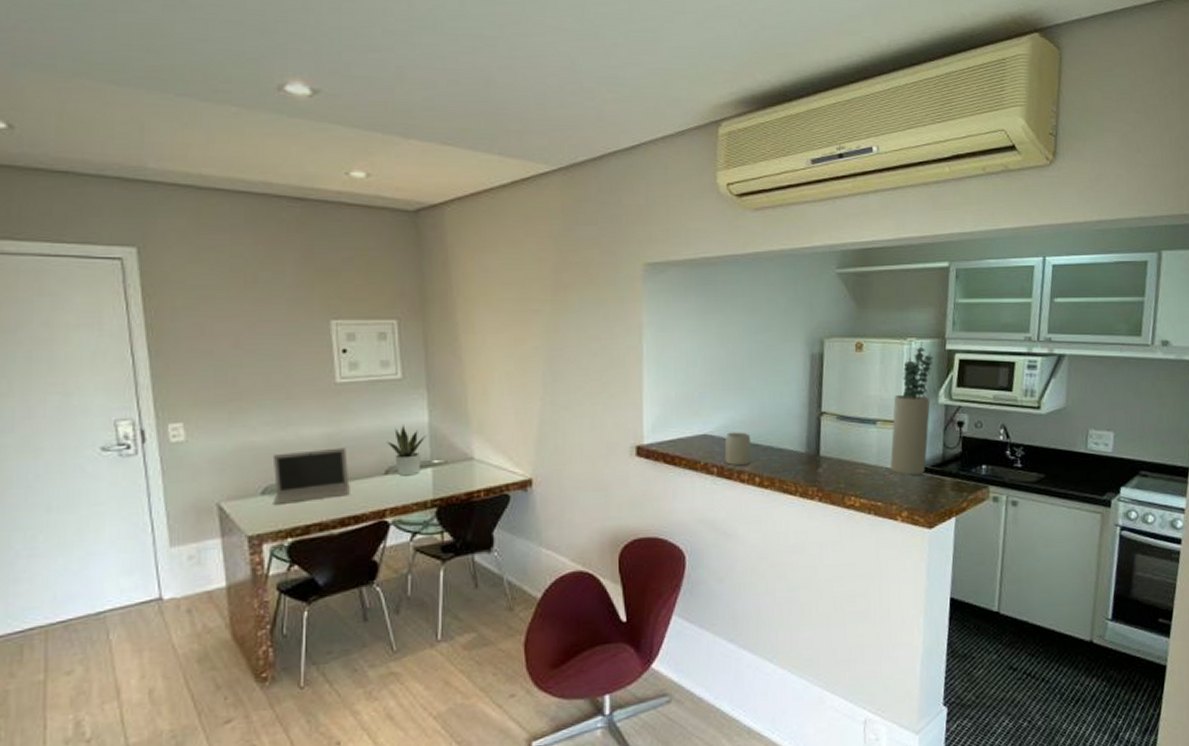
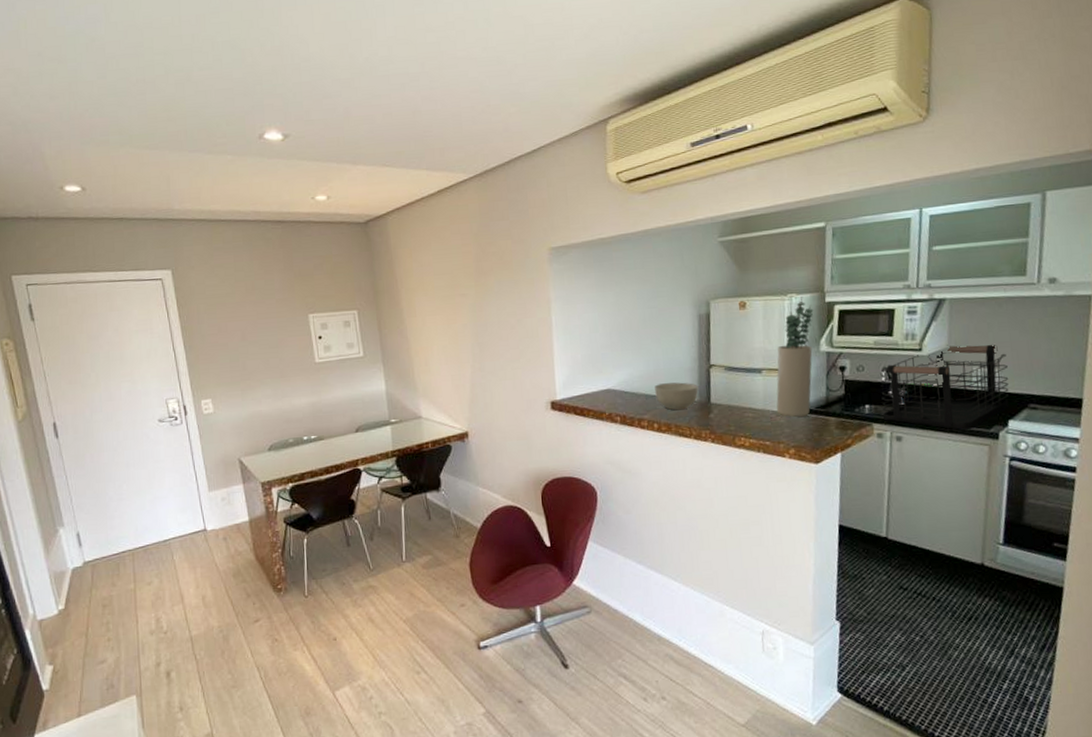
laptop: present [272,447,350,506] -> none [274,412,331,459]
potted plant: present [386,425,426,476] -> none [355,393,385,433]
mug: present [724,432,752,466] -> none [625,385,650,415]
bowl: none [758,430,807,463] -> present [655,382,699,411]
dish rack: none [998,405,1122,496] -> present [881,345,1009,430]

